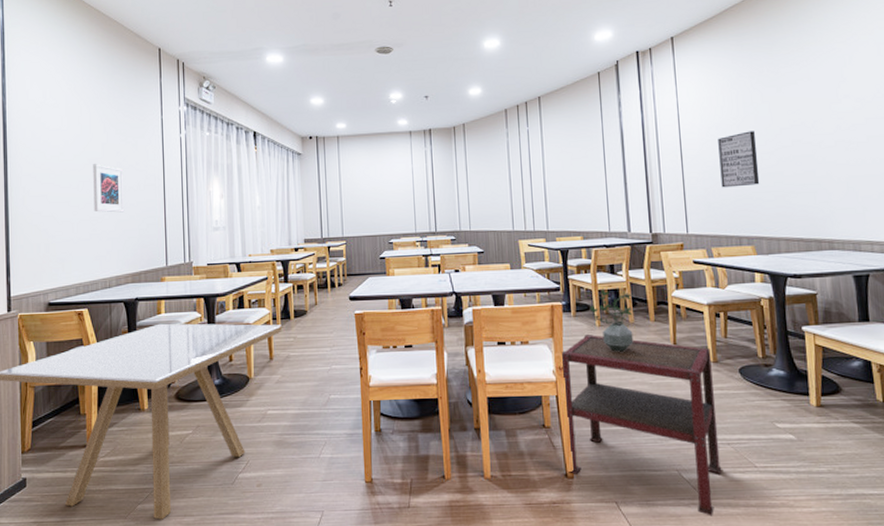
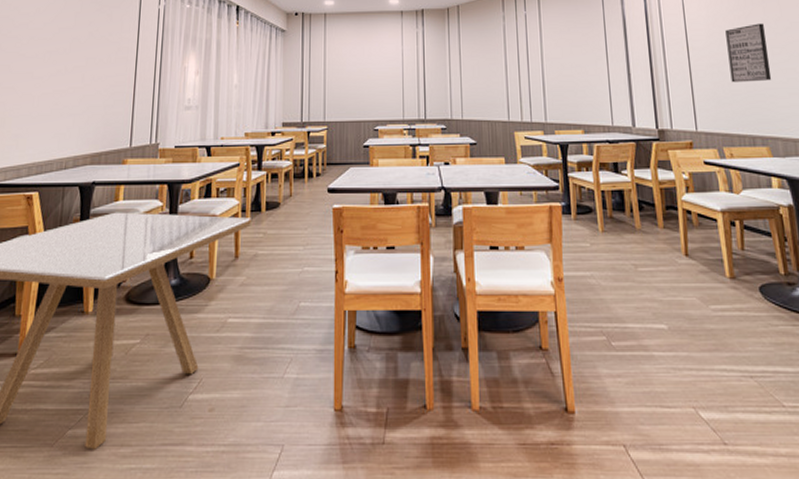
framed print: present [93,164,125,213] -> none [58,33,94,87]
side table: present [562,333,722,516] -> none [561,240,745,467]
potted plant: present [589,288,634,352] -> none [591,189,641,262]

